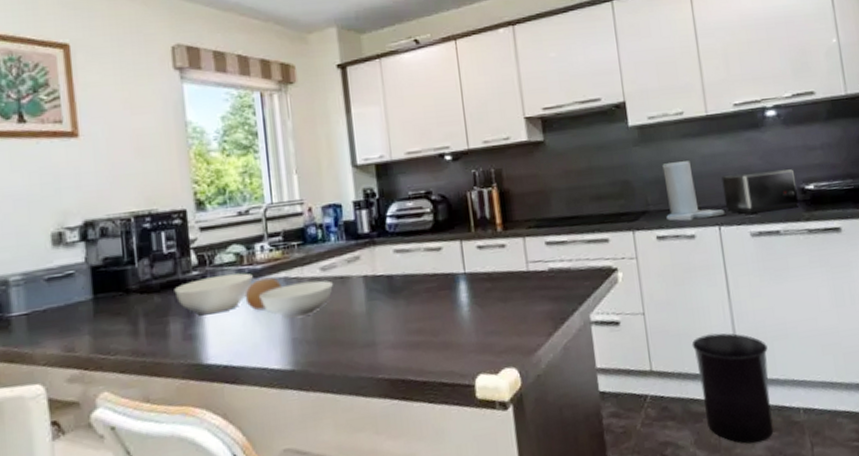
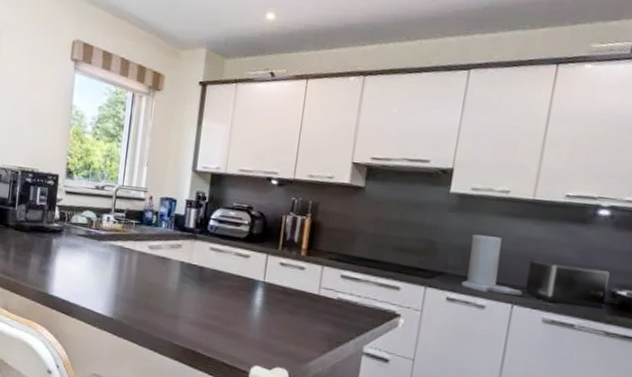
bowl: present [174,273,253,316] -> none [38,230,97,260]
fruit: present [245,277,282,311] -> none [88,242,117,267]
bowl: present [259,280,334,319] -> none [98,252,157,281]

